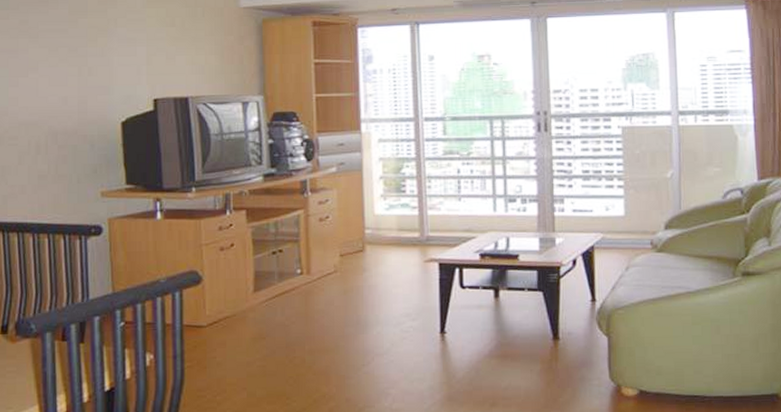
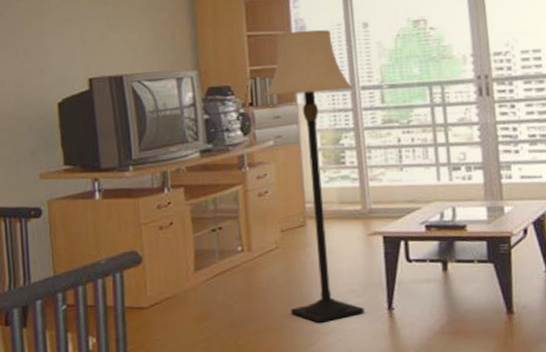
books: none [304,104,342,134] -> present [239,76,278,108]
lamp: none [329,60,418,345] -> present [264,29,365,324]

